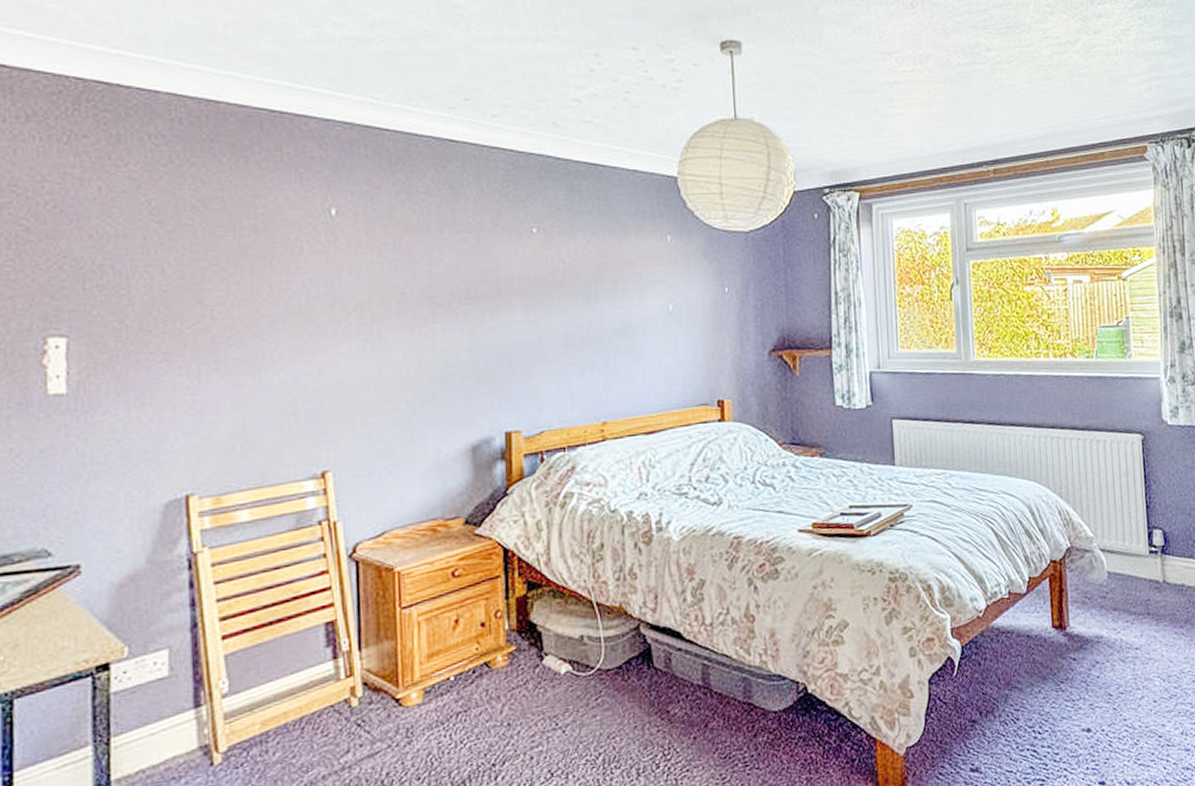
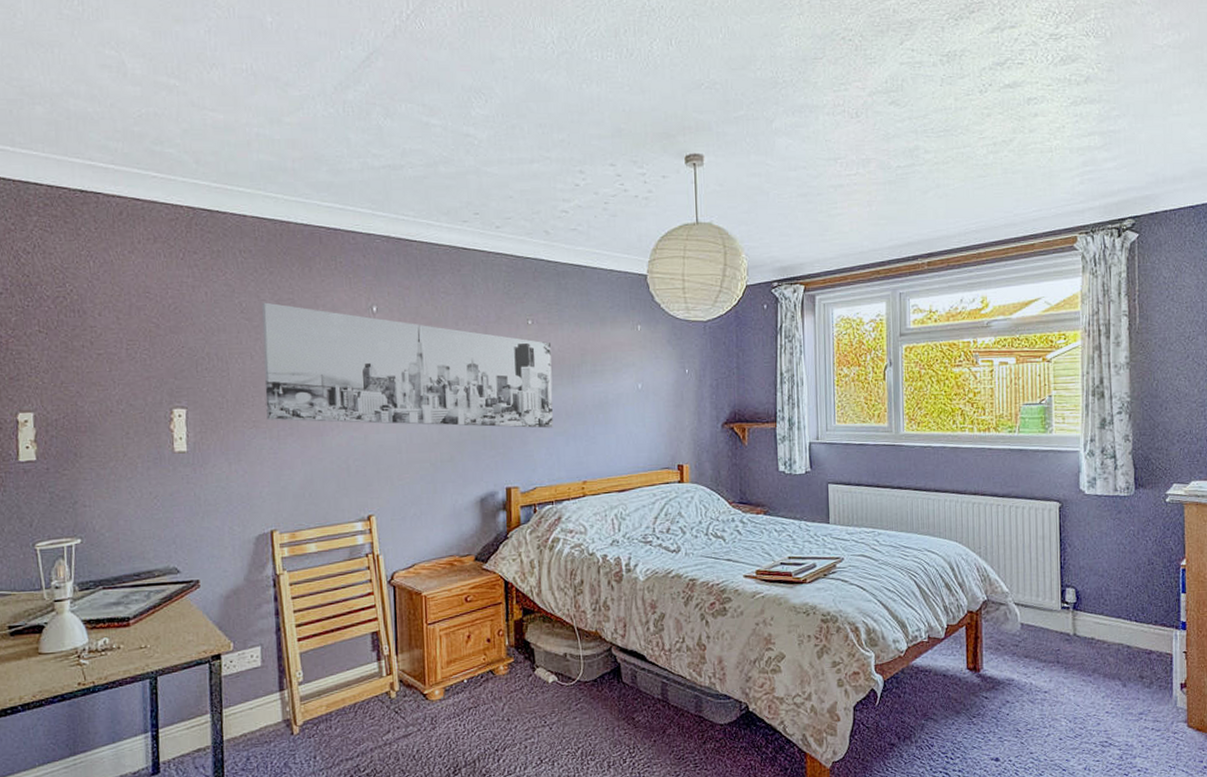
wall art: none [178,201,565,359] -> present [262,302,553,429]

